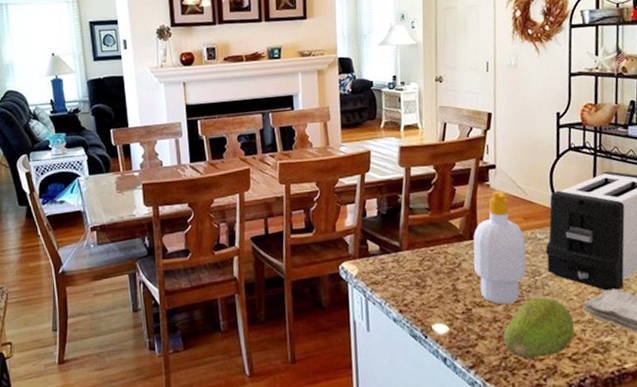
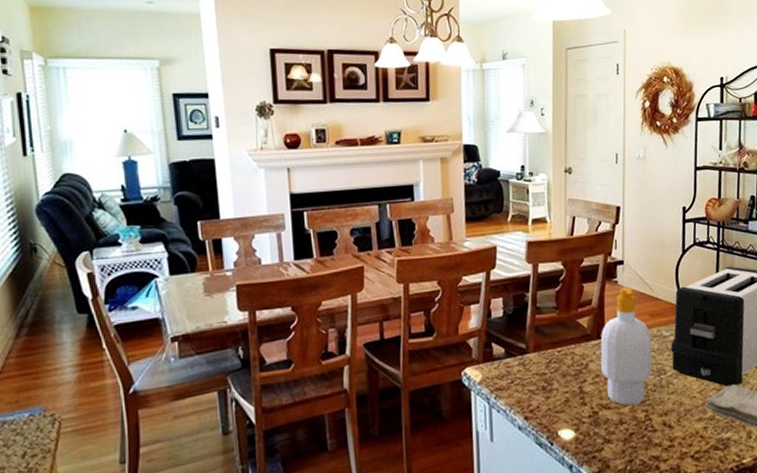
fruit: present [503,297,575,359] -> none [629,395,697,460]

